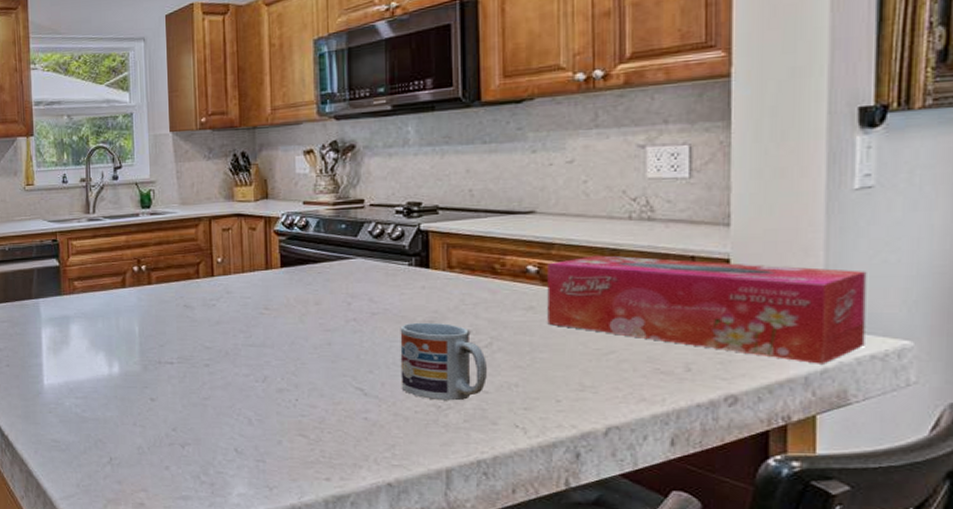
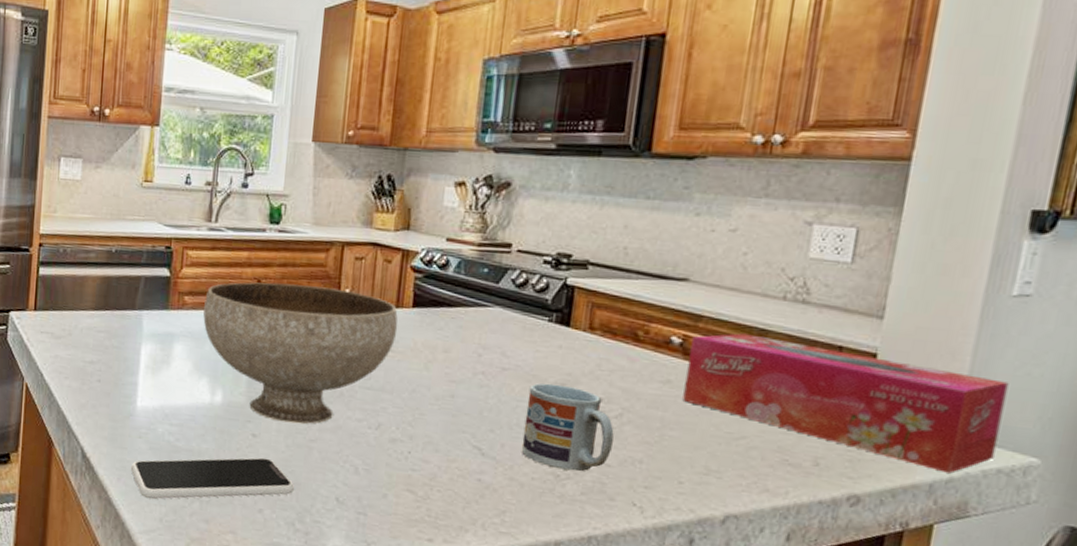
smartphone: none [45,419,196,468] -> present [130,457,295,500]
bowl: none [92,259,270,385] -> present [203,282,398,424]

